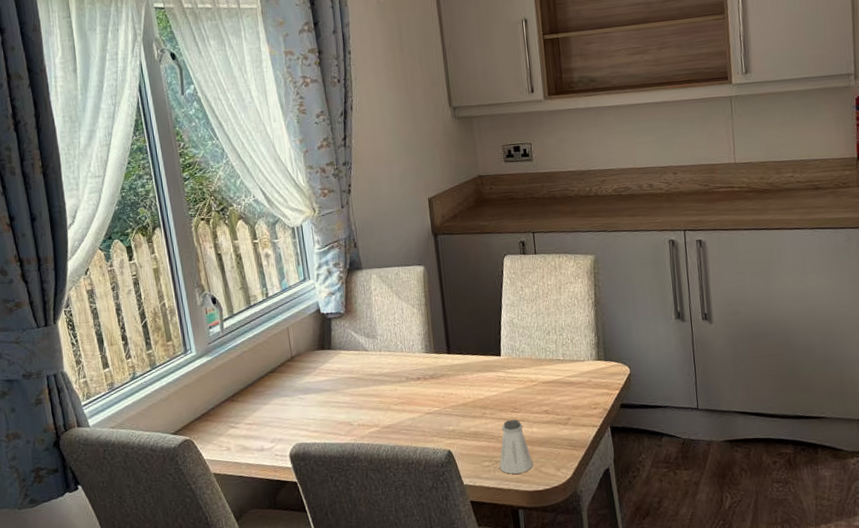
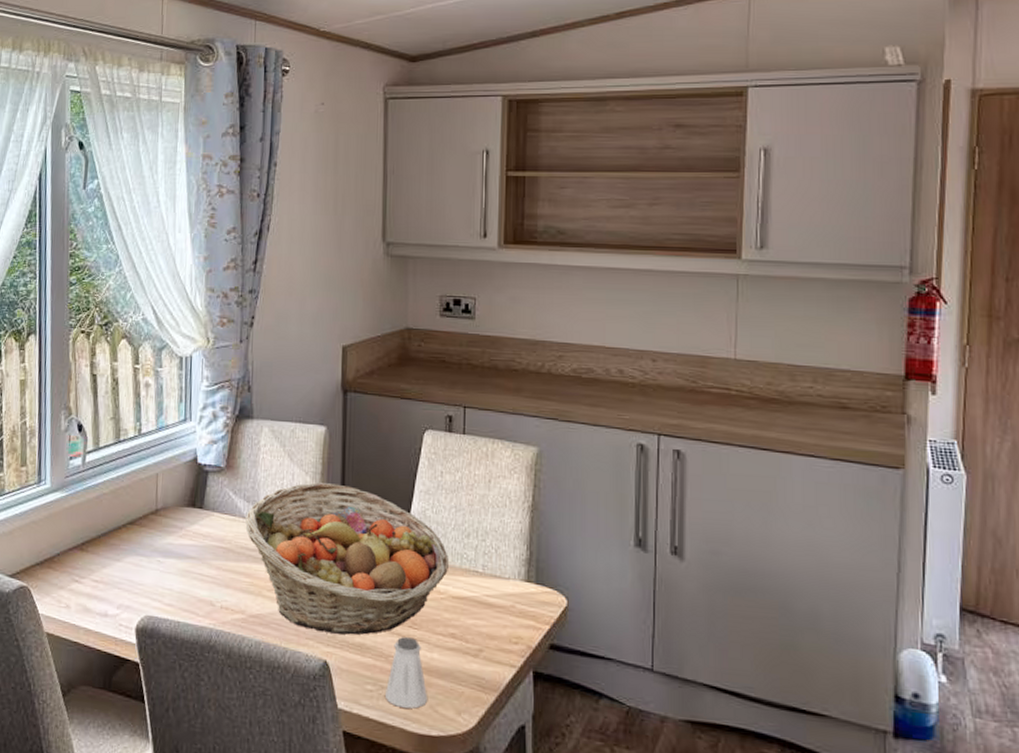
fruit basket: none [368,310,536,429] -> present [245,482,449,635]

